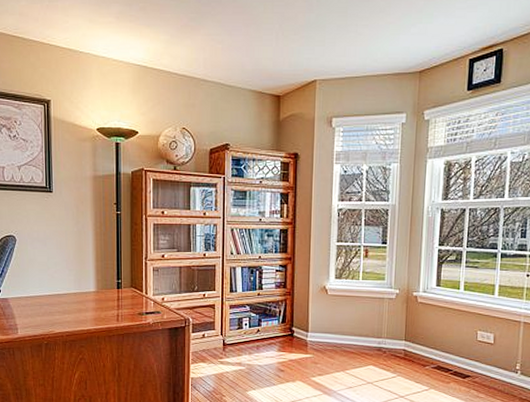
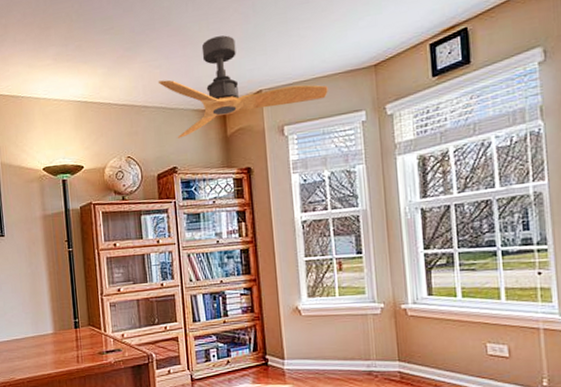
ceiling fan: none [219,21,376,116] -> present [157,35,328,139]

